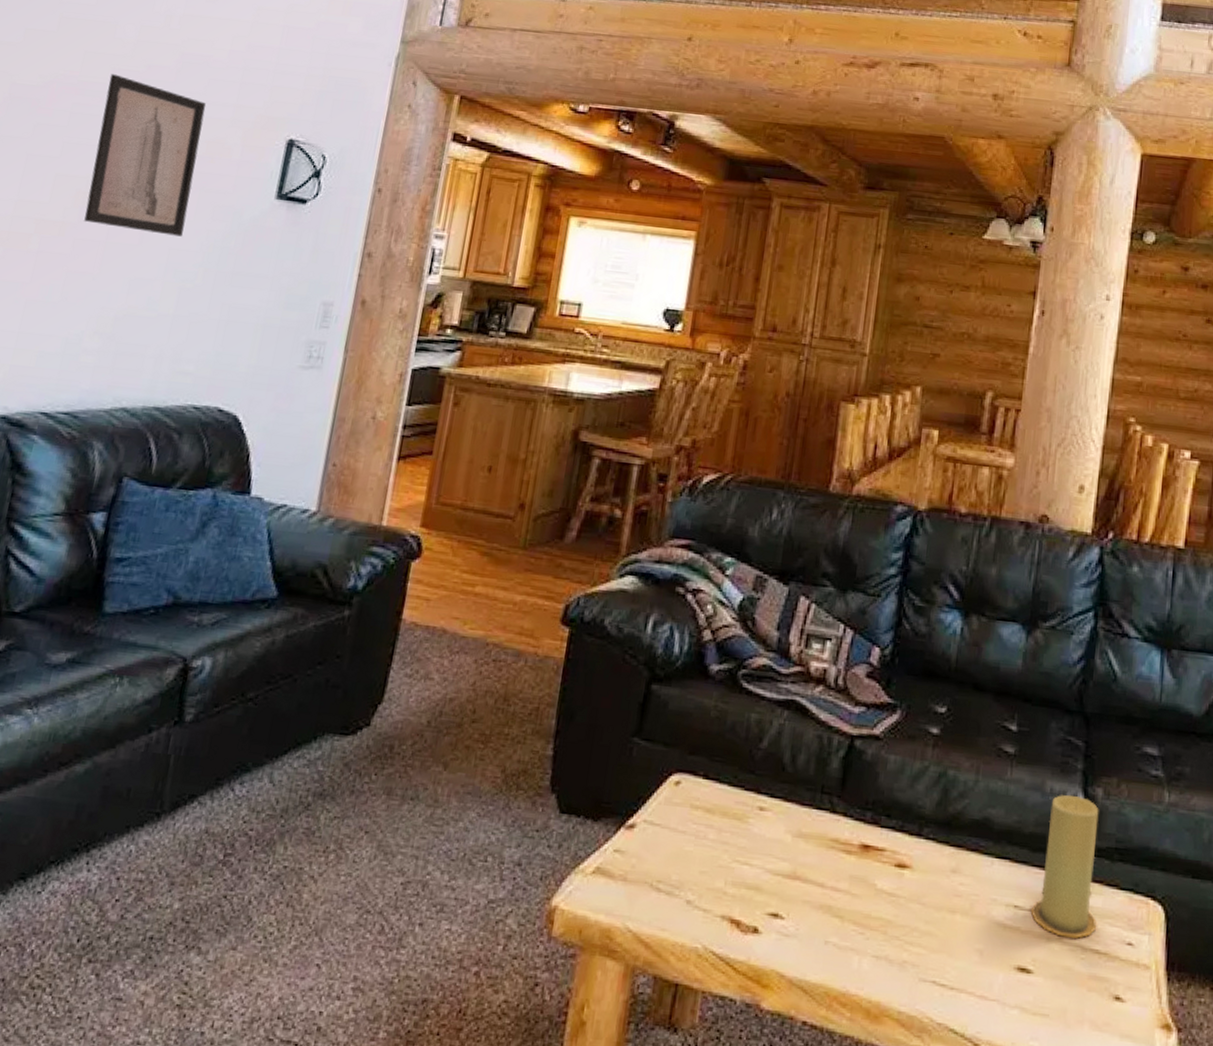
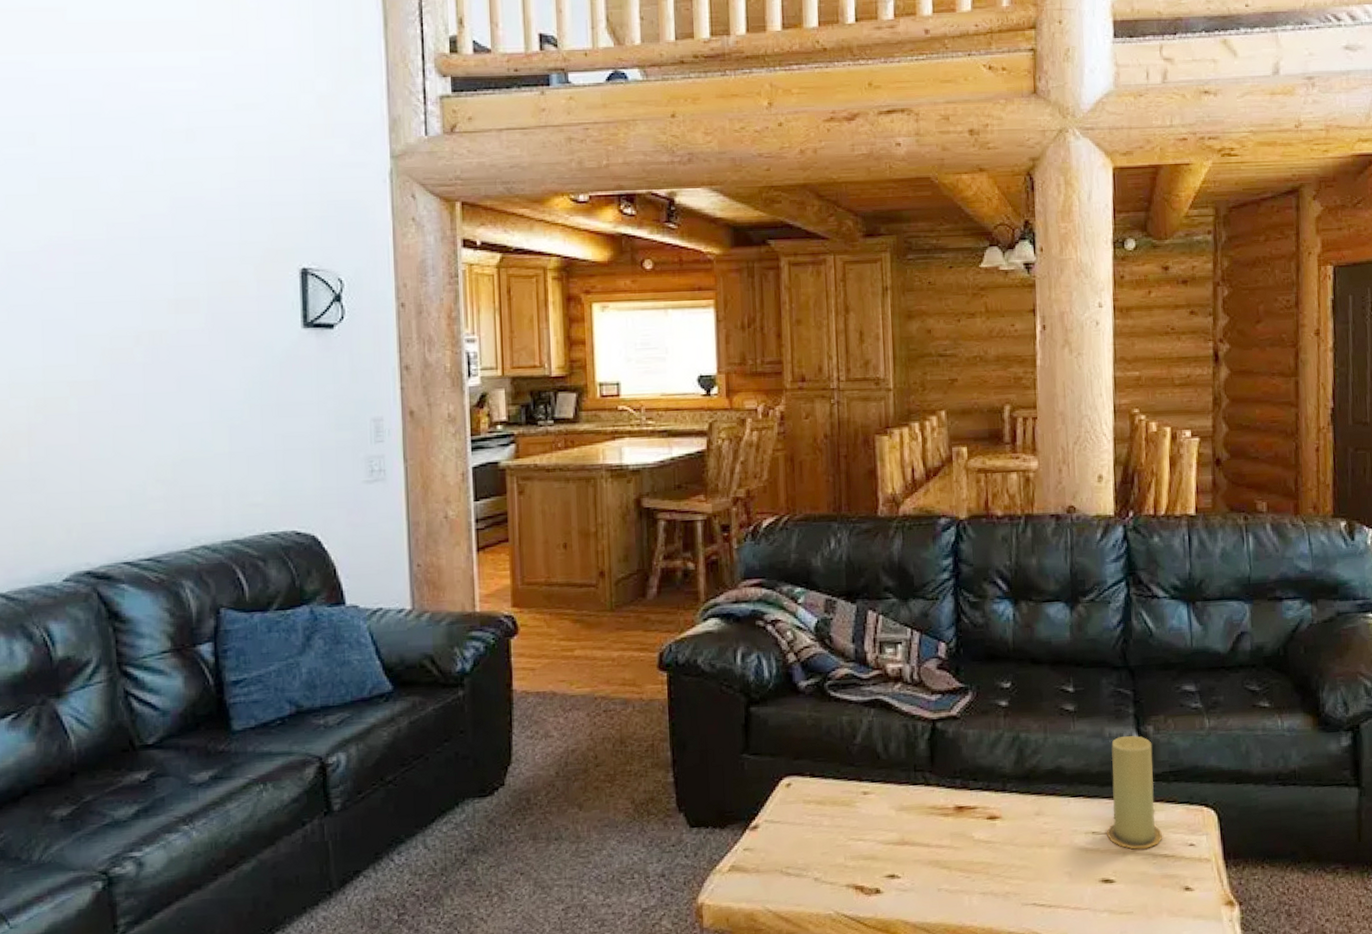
wall art: present [84,74,206,237] -> none [105,229,219,378]

